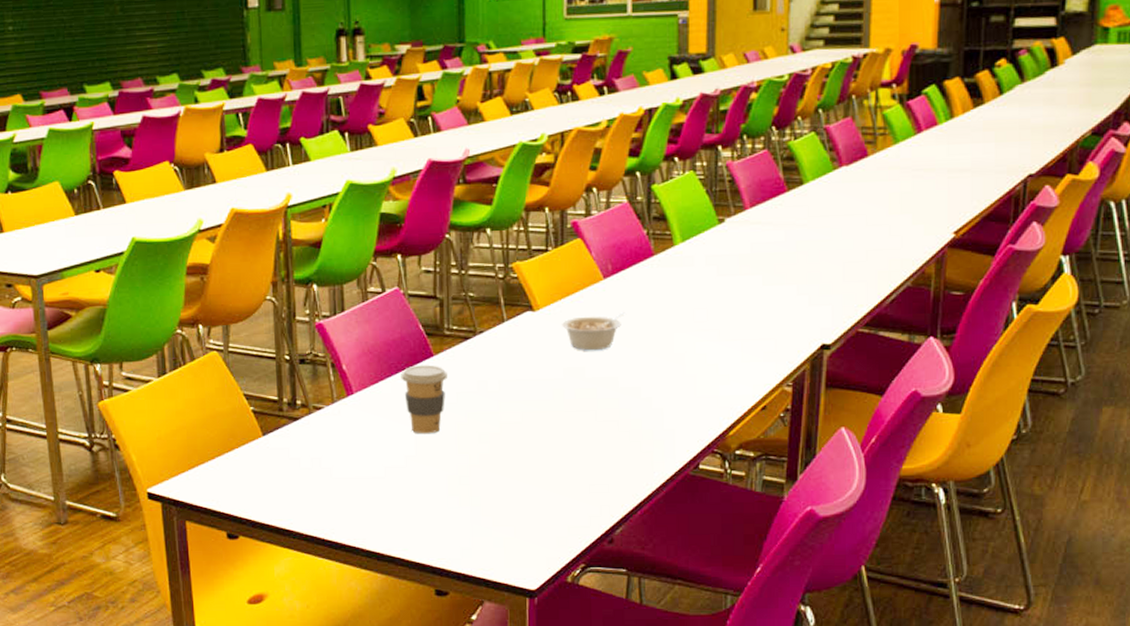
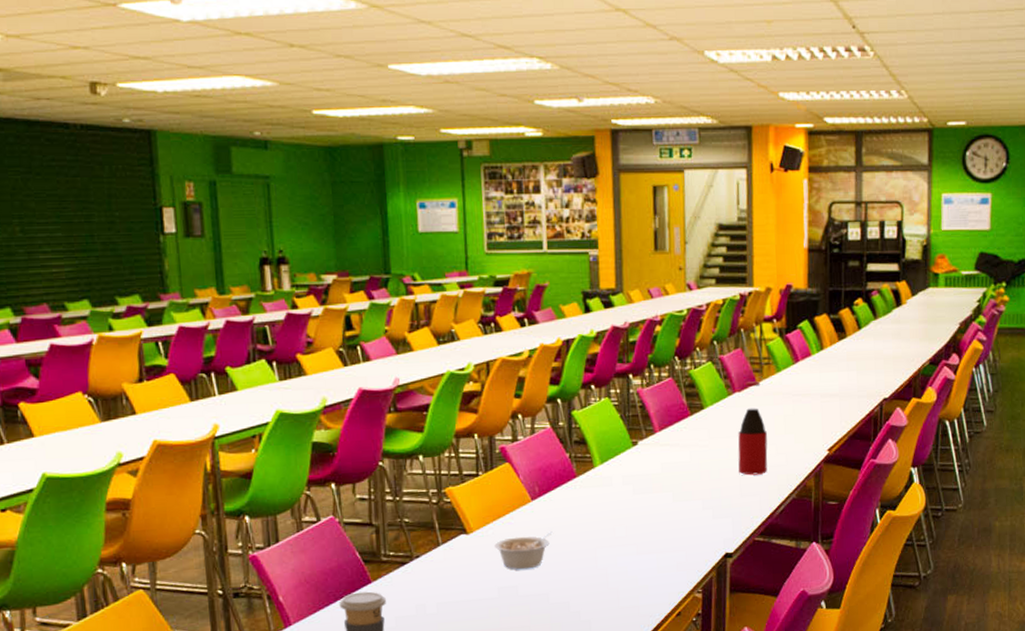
bottle: none [842,154,879,259] -> present [738,381,768,476]

